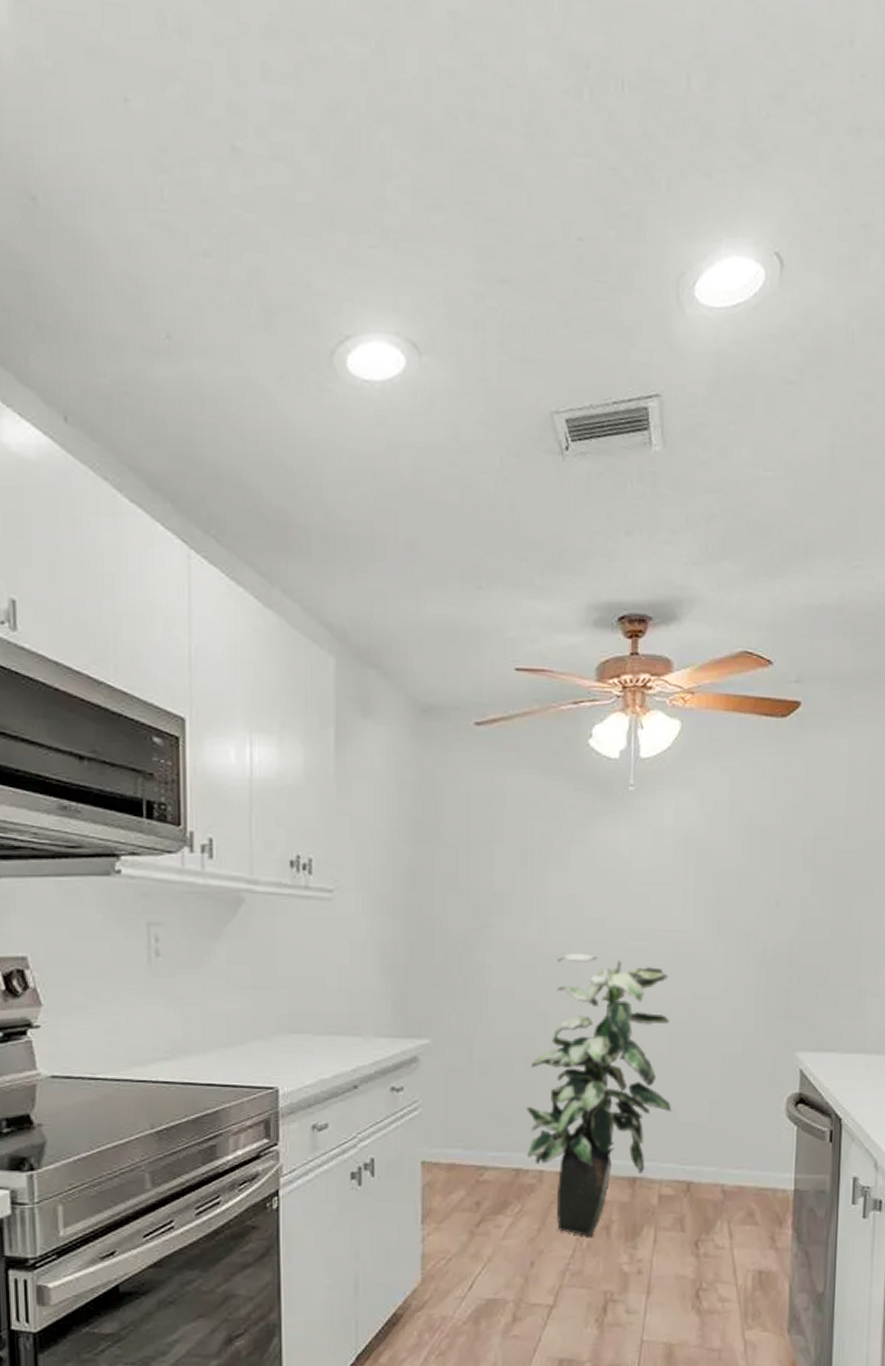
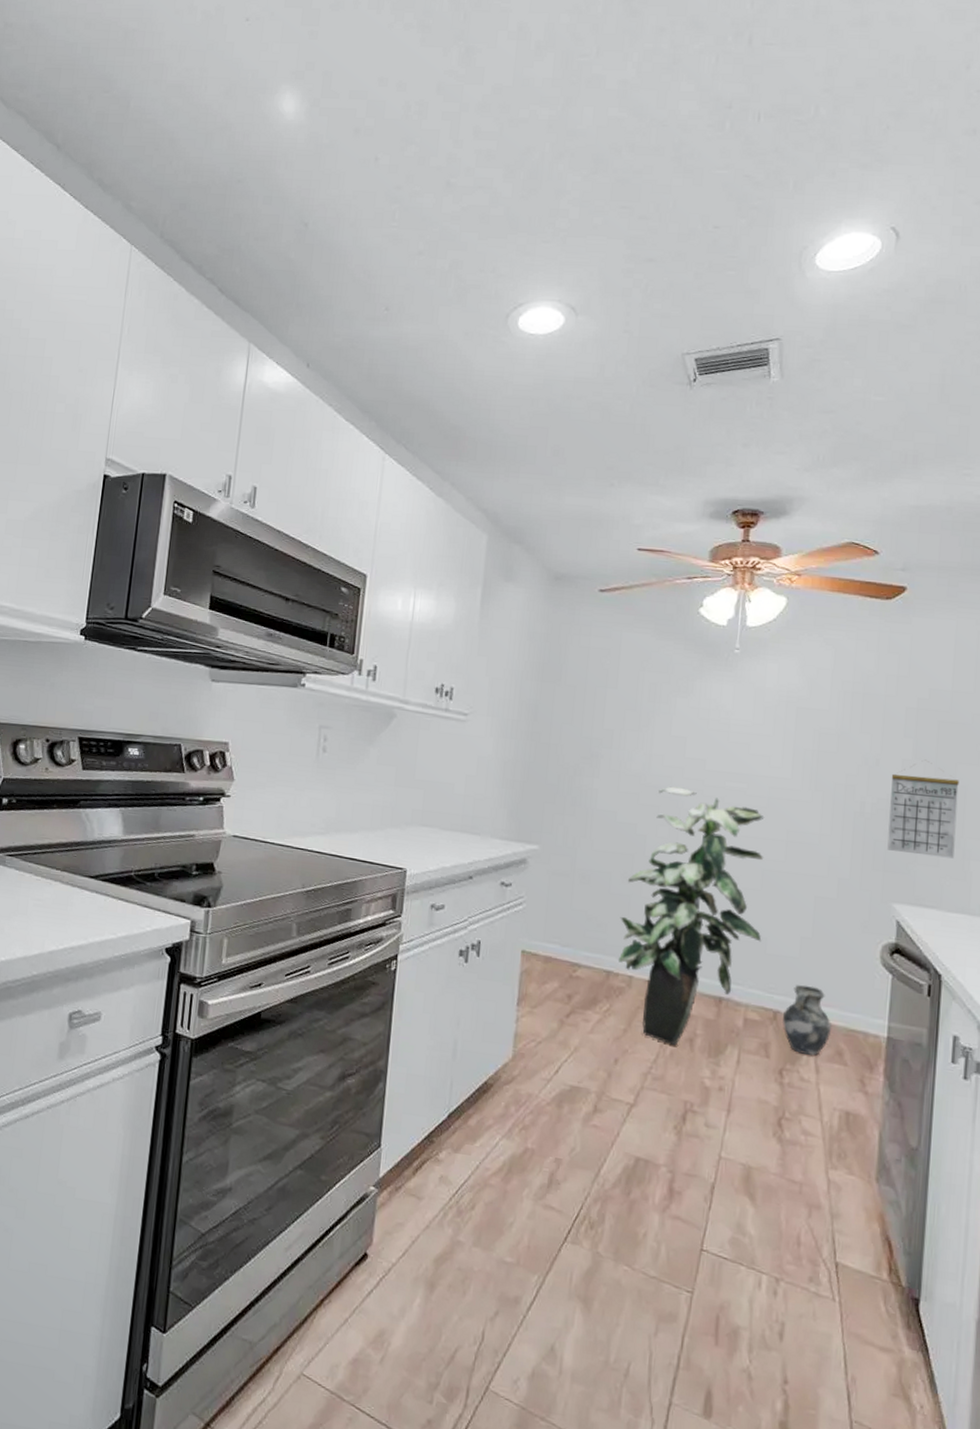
ceramic jug: none [696,1150,743,1222] -> present [783,984,832,1056]
calendar: none [789,895,854,998] -> present [887,759,959,859]

